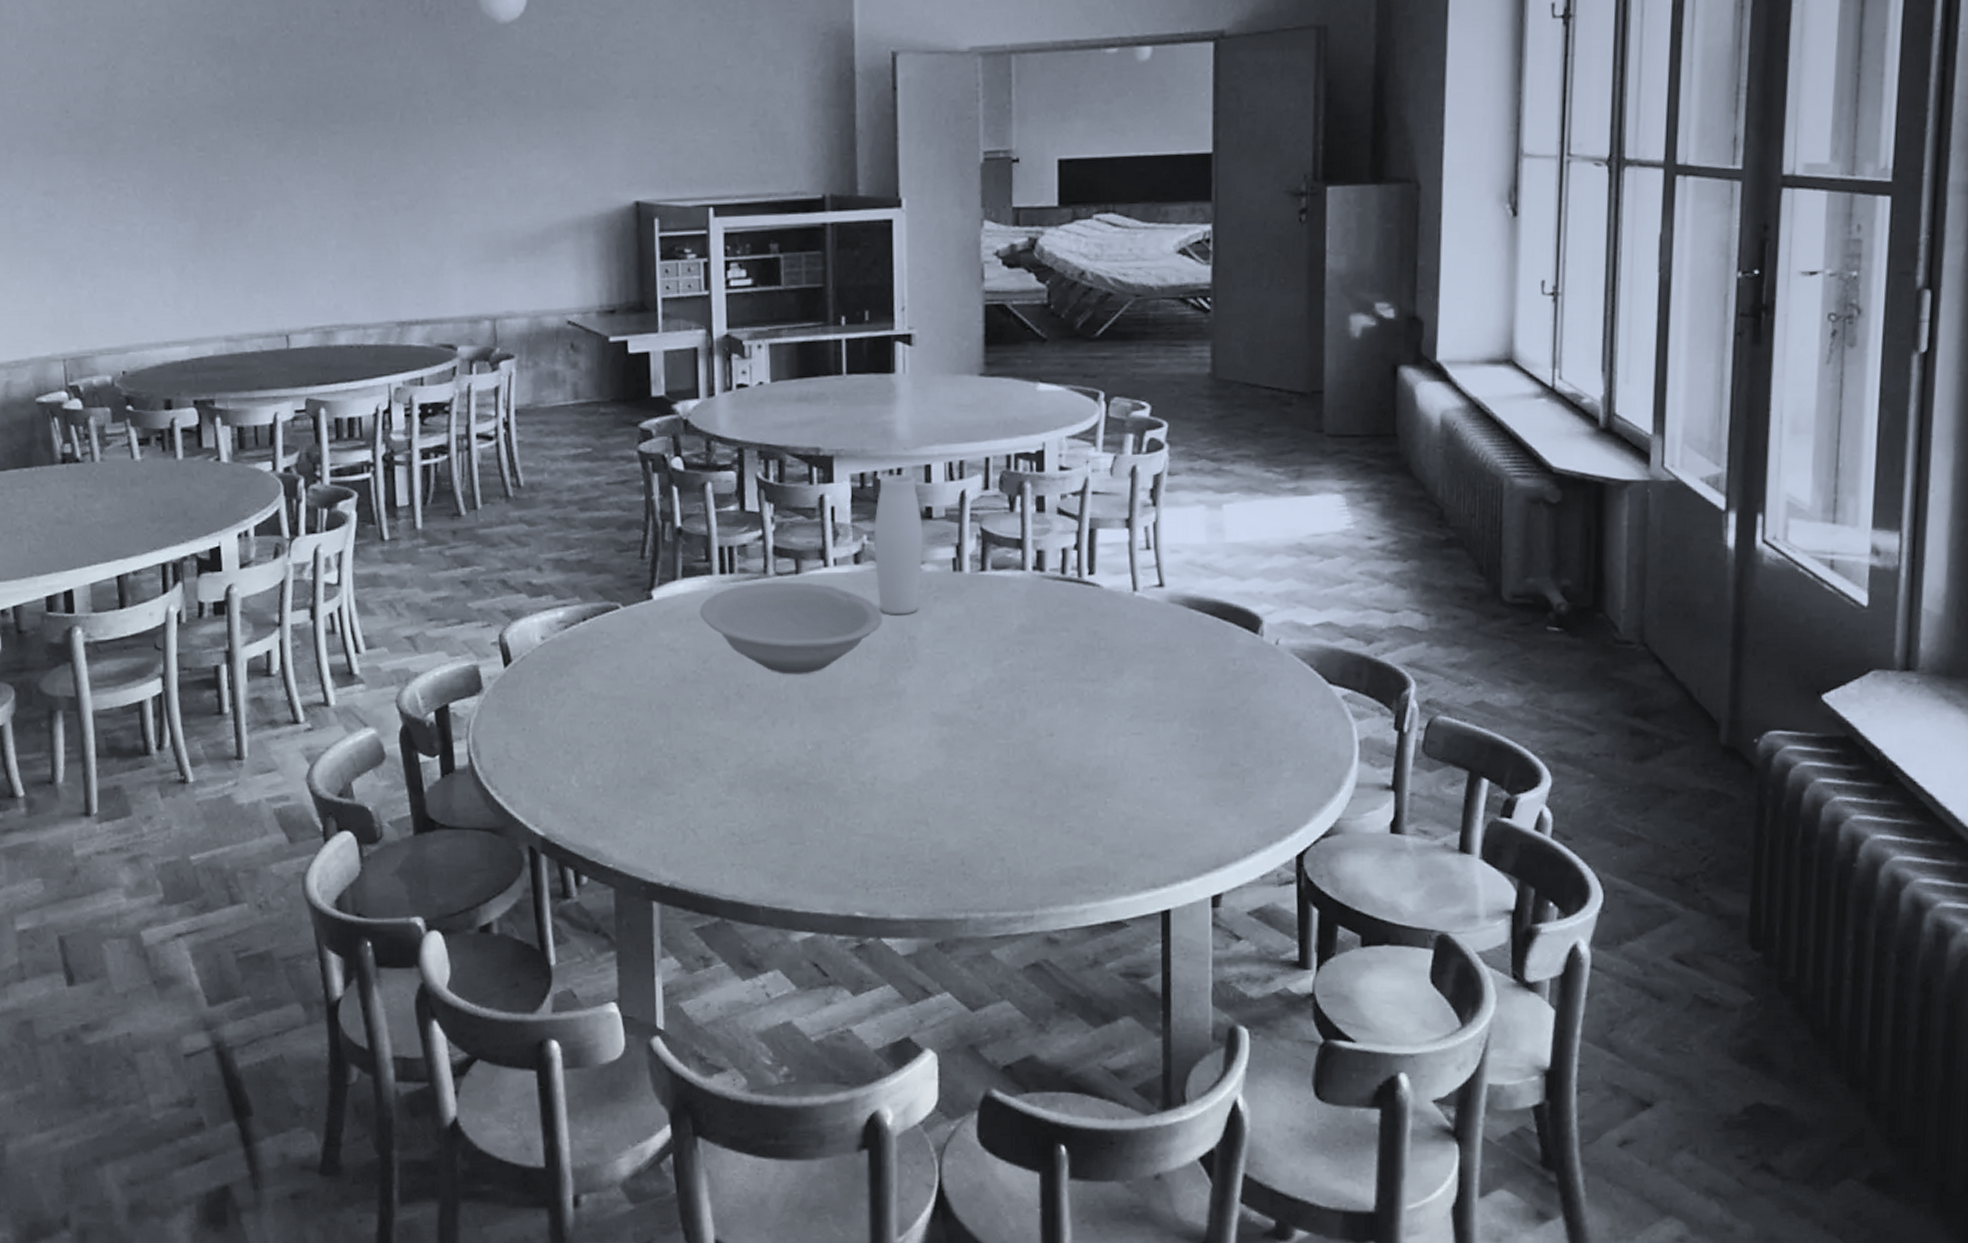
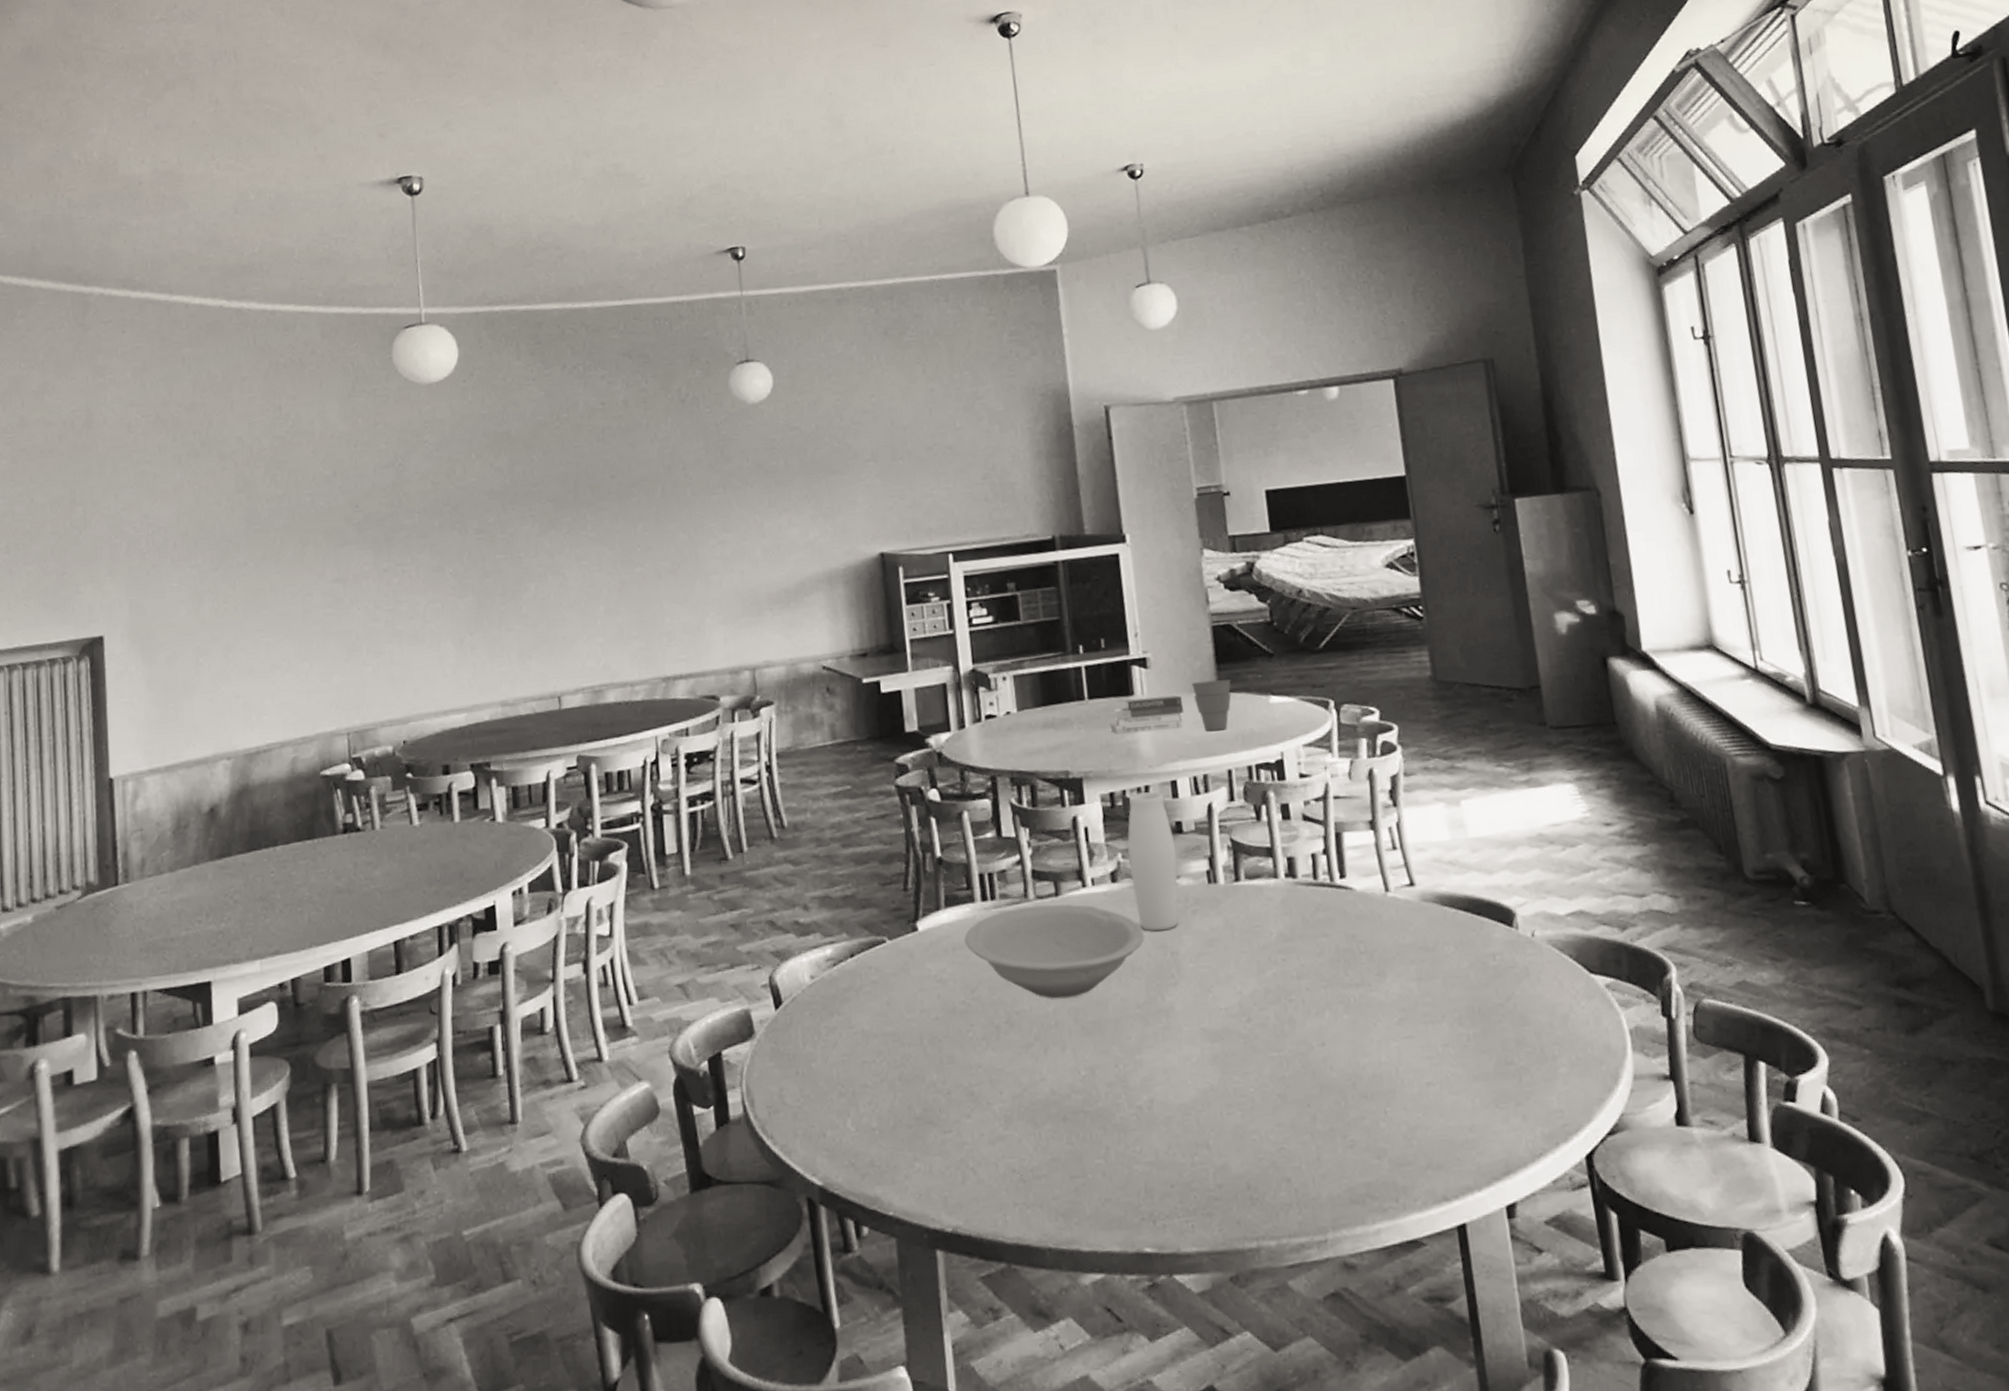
books: none [866,376,946,414] -> present [1109,695,1184,735]
cup: none [957,362,999,416] -> present [1192,679,1232,731]

